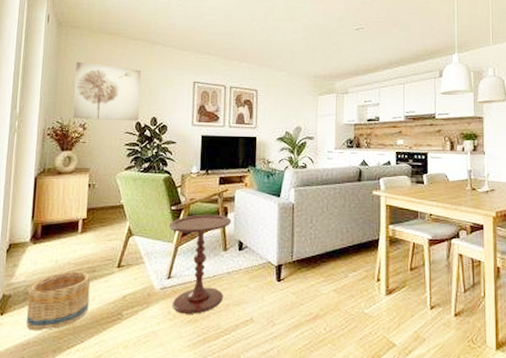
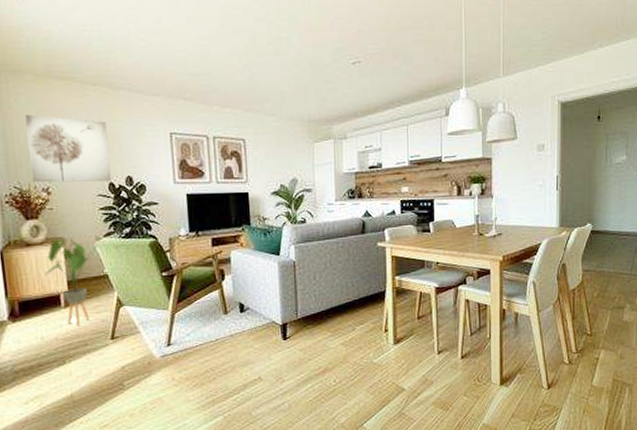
basket: present [26,271,91,331] -> none [15,346,86,409]
house plant: none [69,167,125,251] -> present [45,235,104,325]
side table: present [169,214,232,314] -> none [162,277,230,379]

